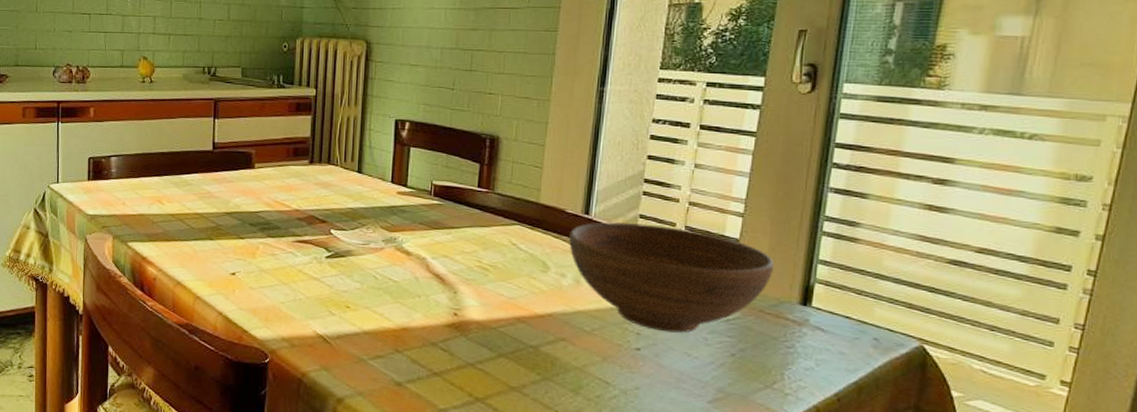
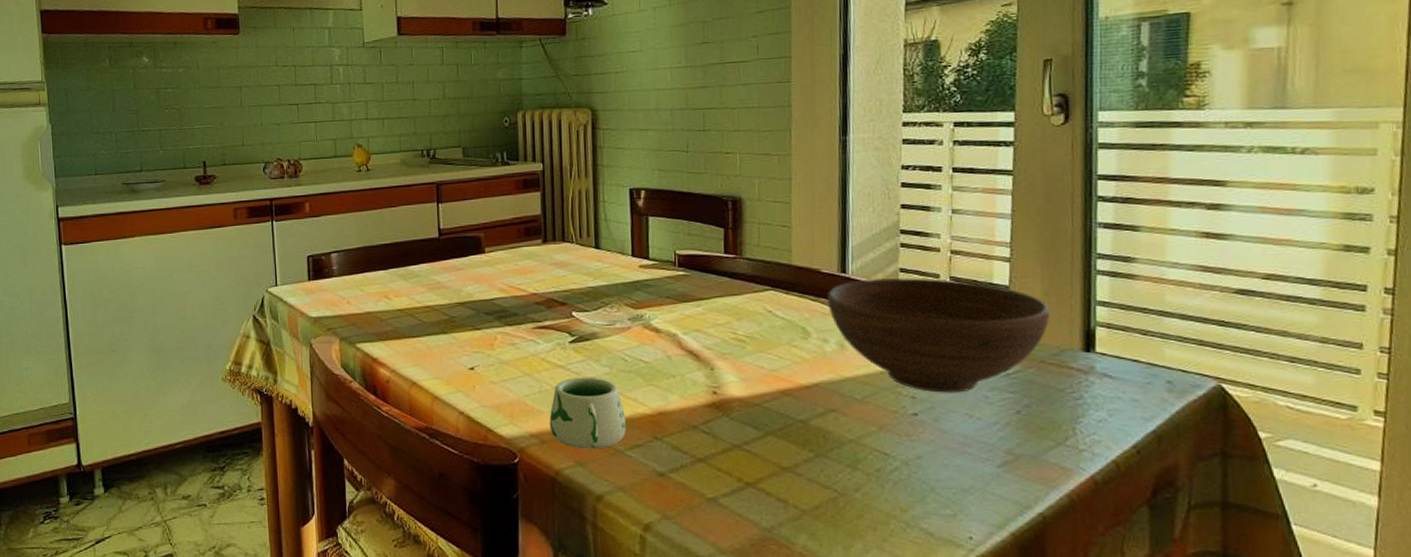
mug: none [300,289,371,357] -> present [549,377,626,450]

